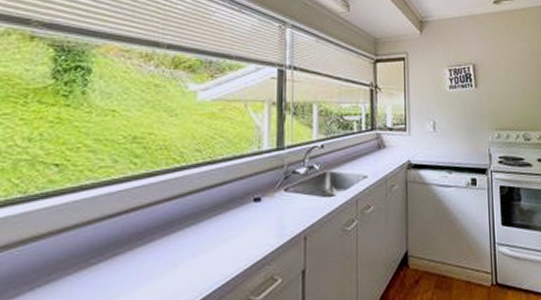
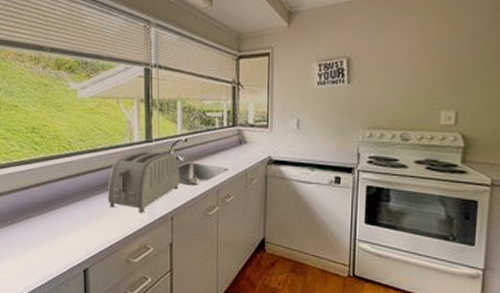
toaster: none [226,161,315,235] -> present [107,152,180,213]

